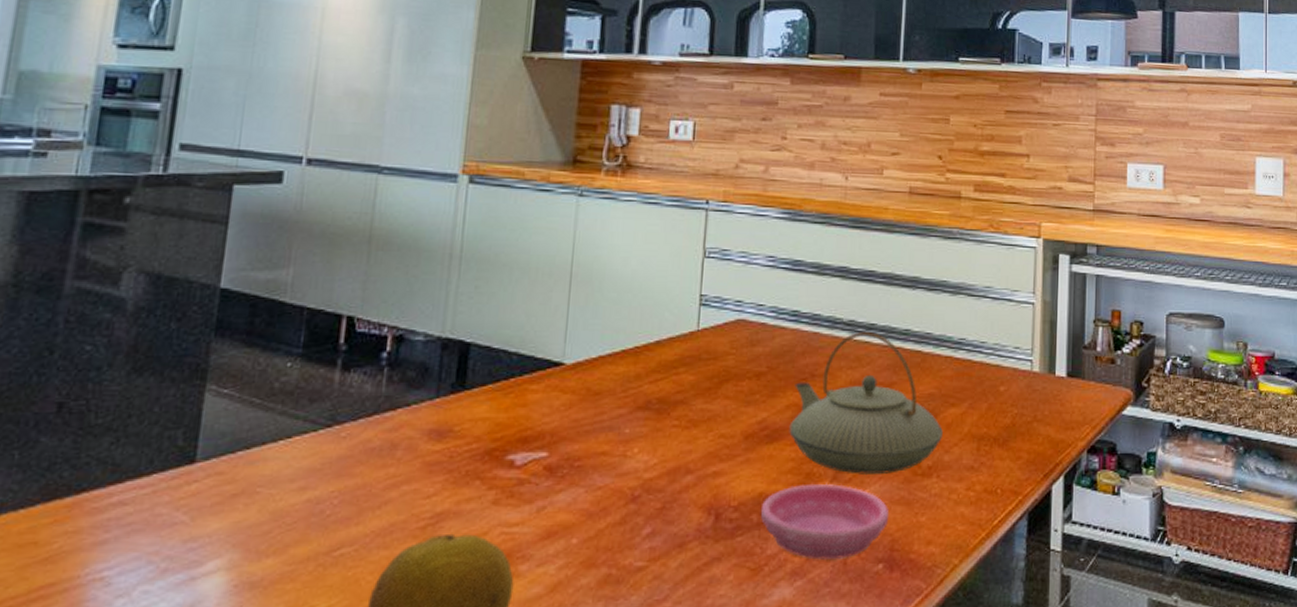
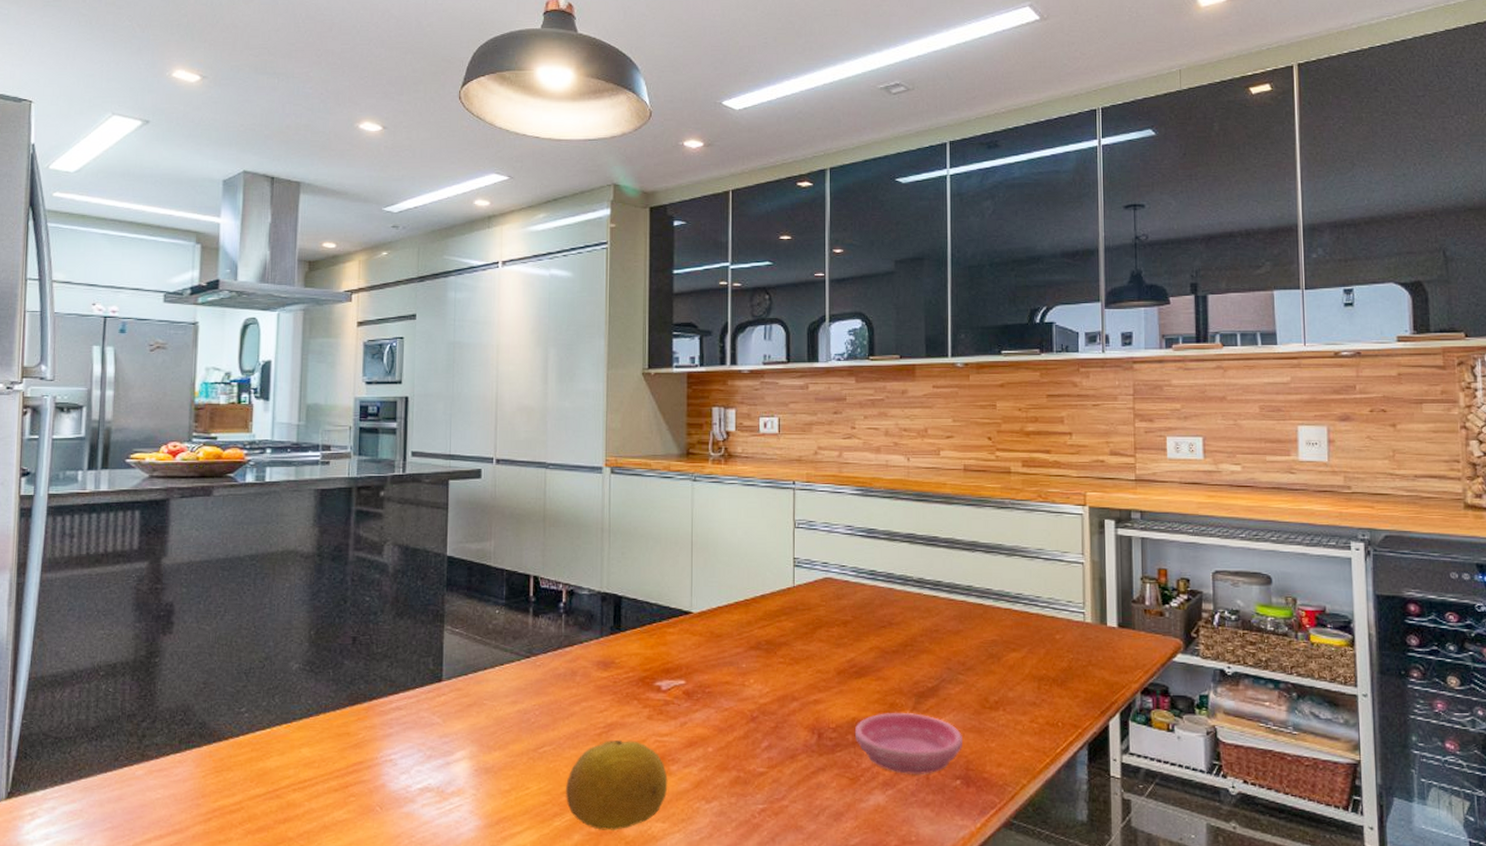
teapot: present [789,331,943,476] -> none [874,587,1006,707]

